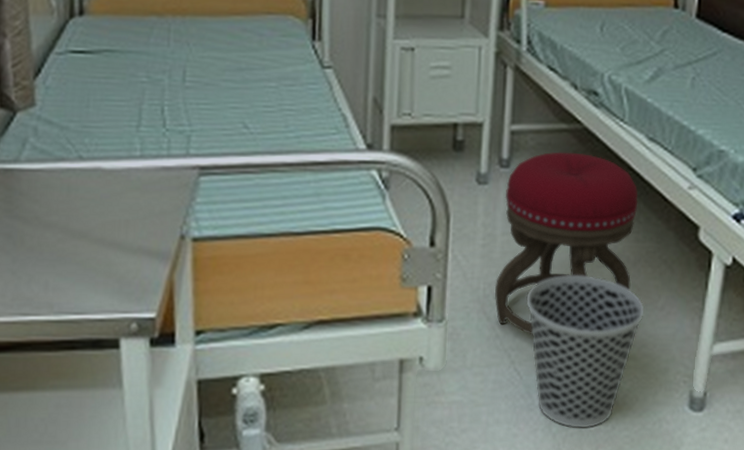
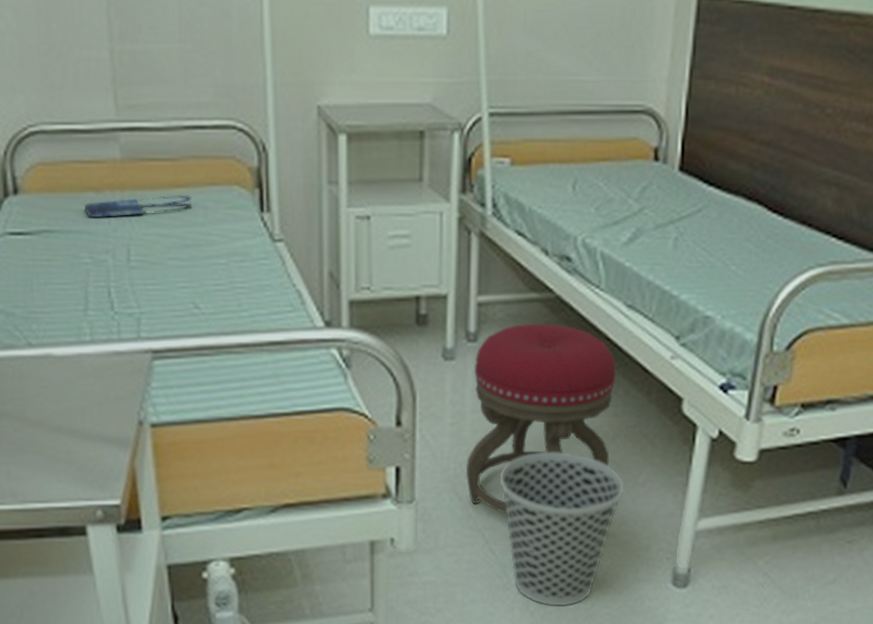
shopping bag: none [146,21,249,41] -> present [84,194,193,218]

